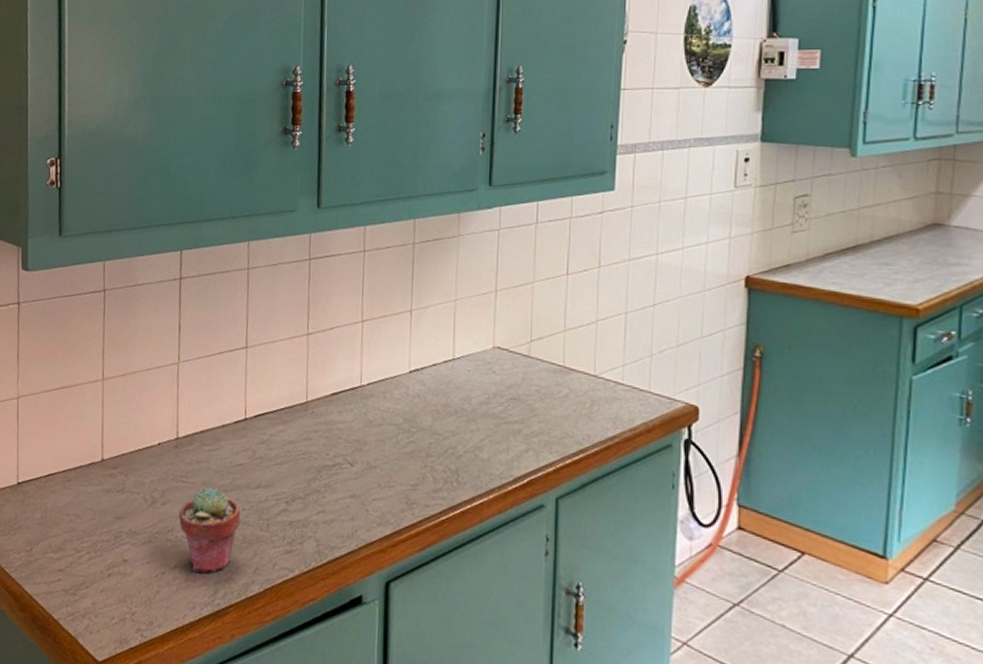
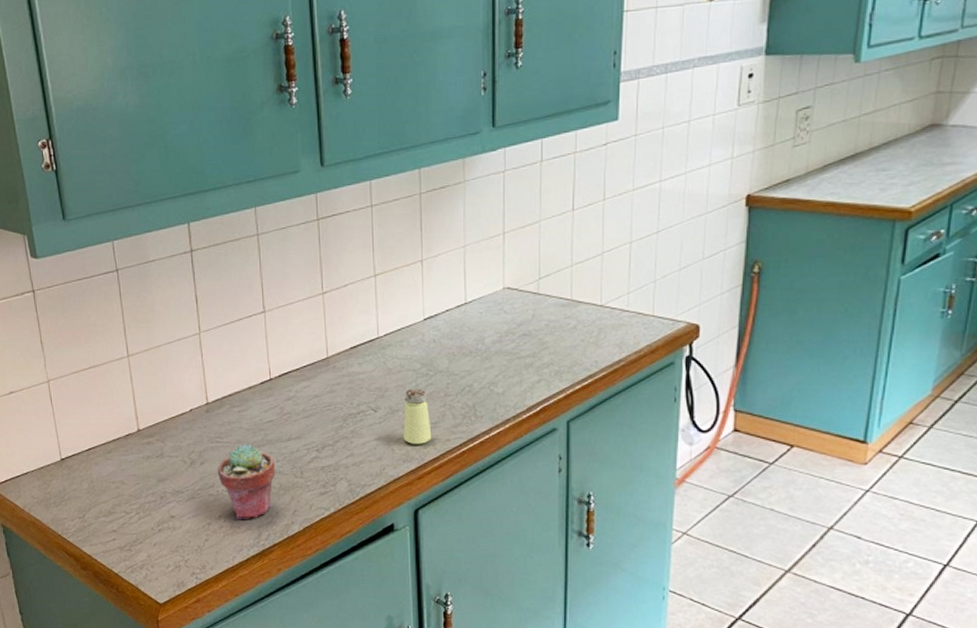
saltshaker: none [379,443,410,508] -> present [403,387,432,445]

